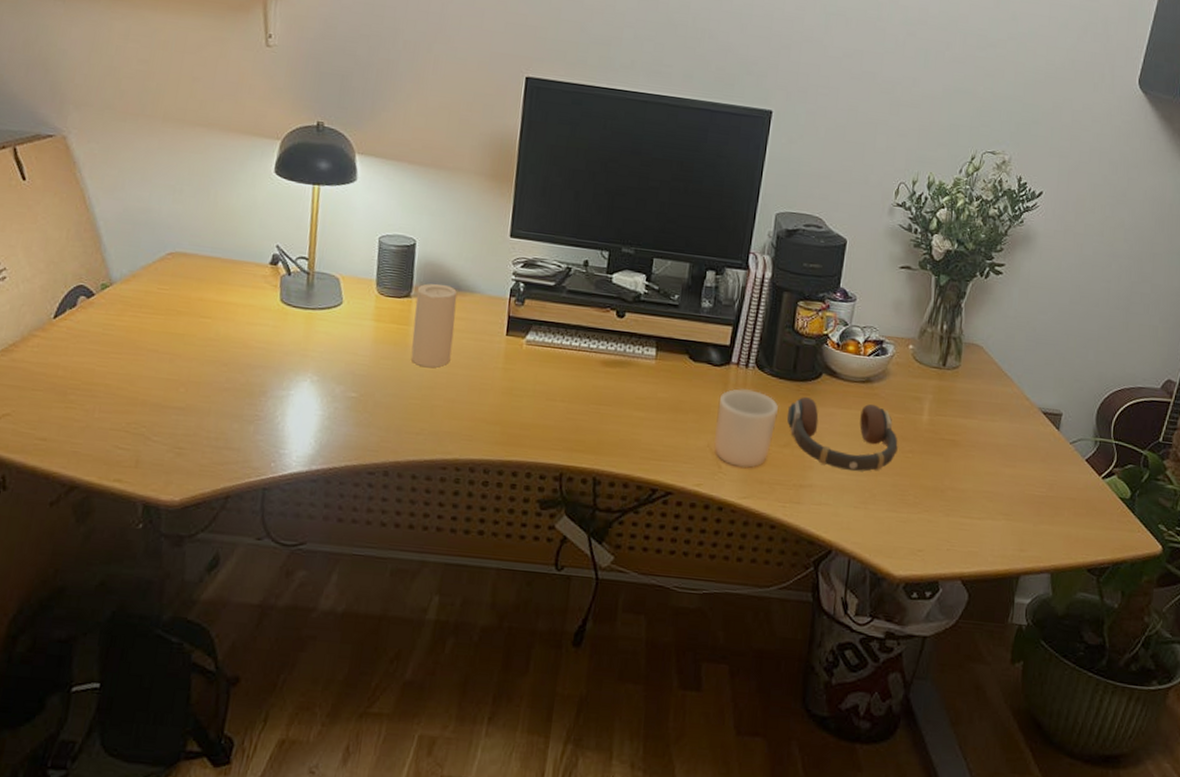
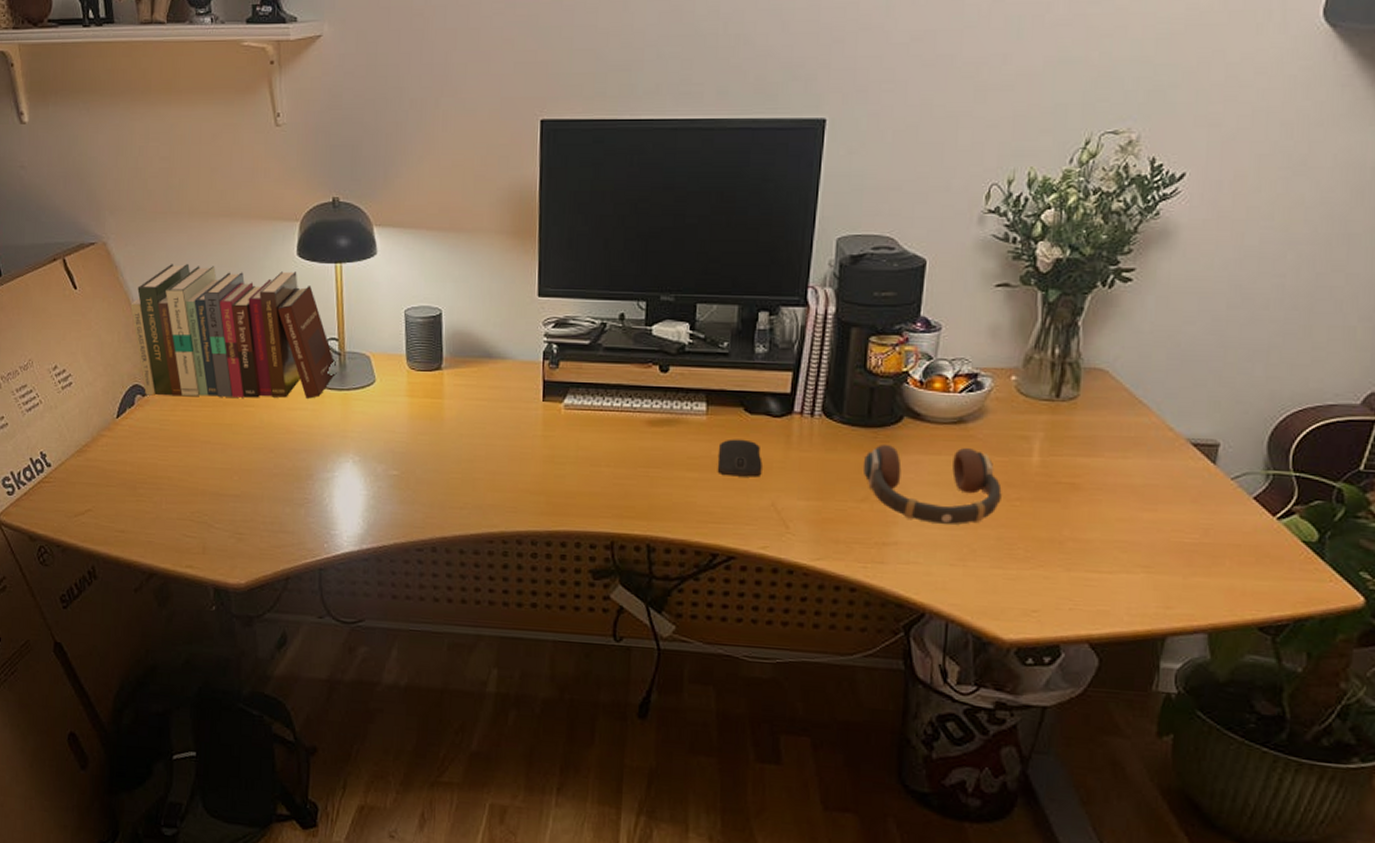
books: none [85,166,303,315] -> present [130,264,336,399]
candle: present [410,283,457,368] -> none [447,353,489,441]
computer mouse: none [661,383,702,420] -> present [717,439,762,477]
mug: present [713,389,779,468] -> none [778,440,853,527]

